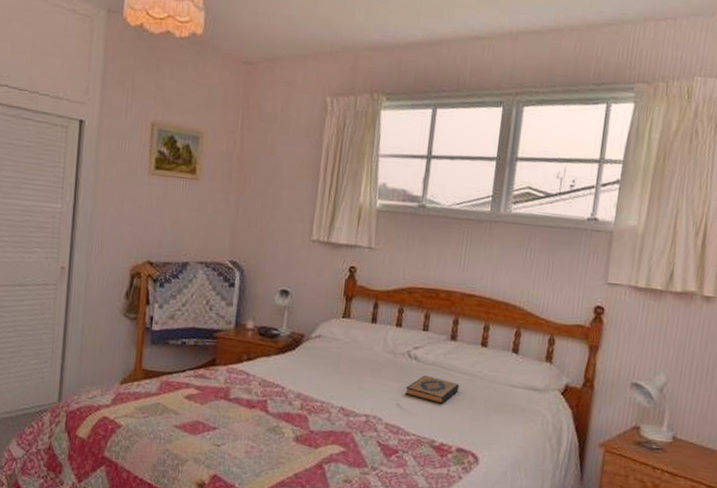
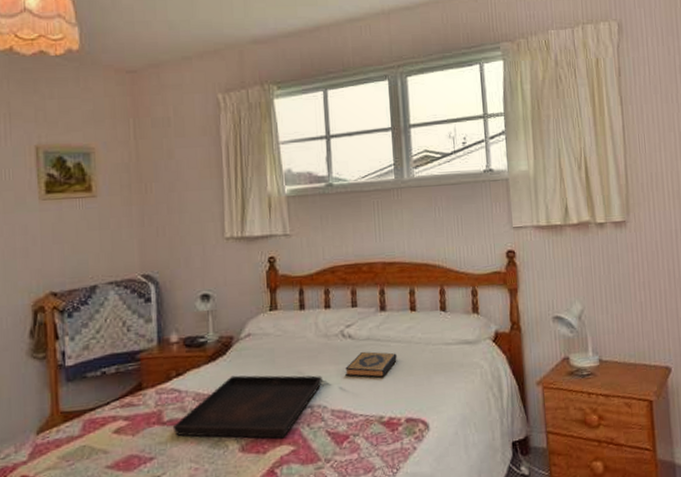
serving tray: none [237,370,382,439] -> present [172,375,322,439]

